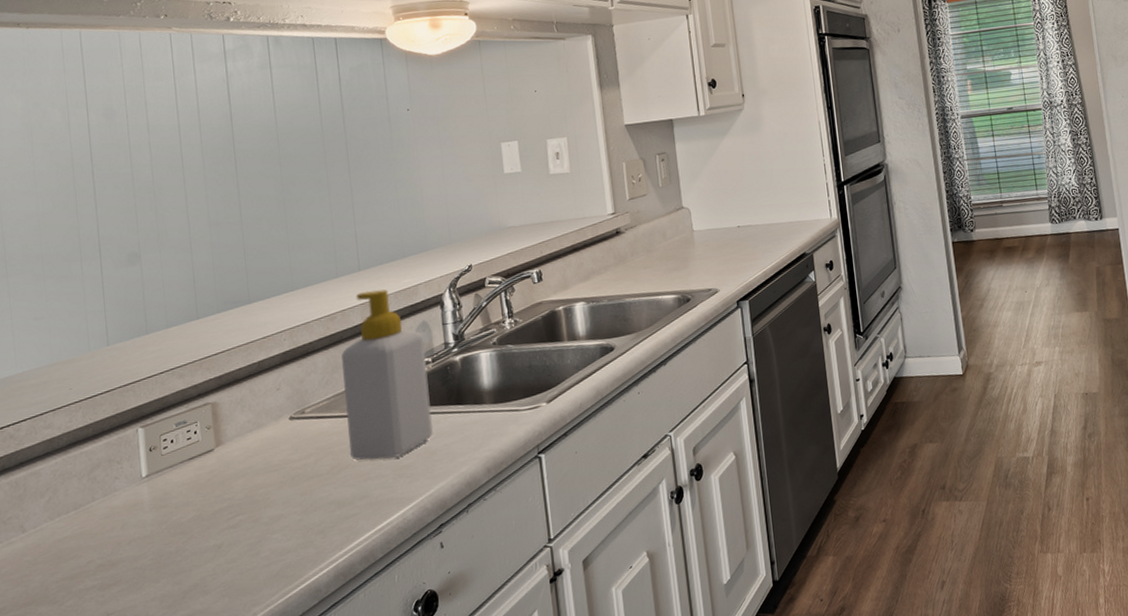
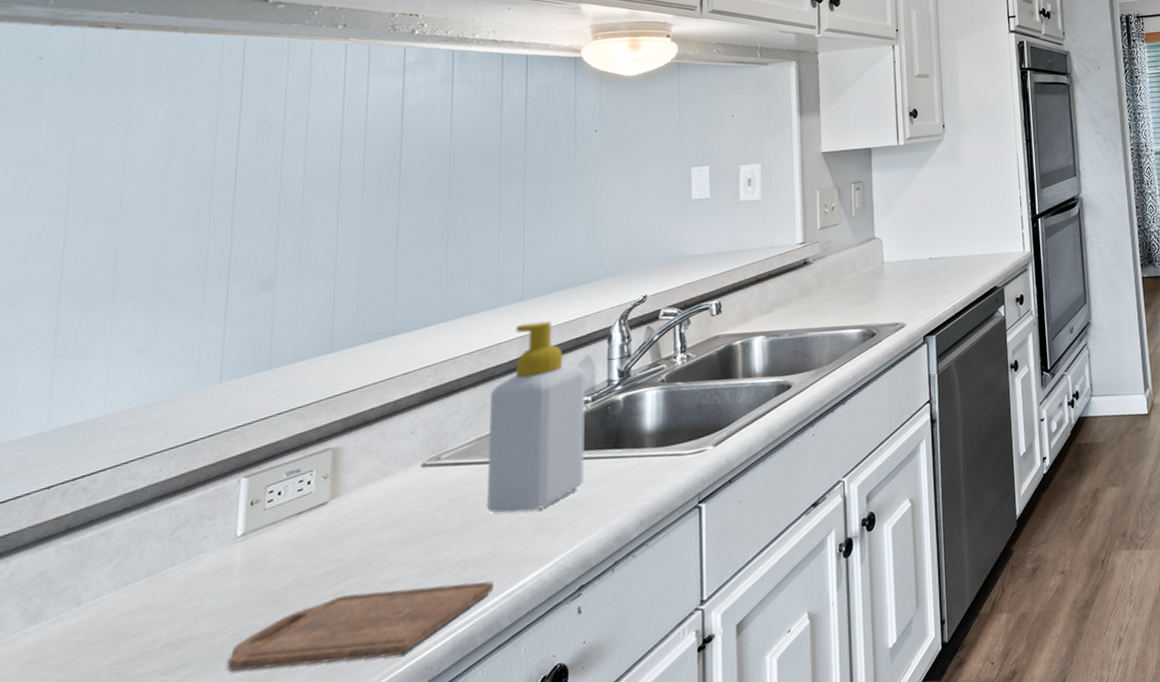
cutting board: none [151,518,365,589] -> present [228,581,494,672]

